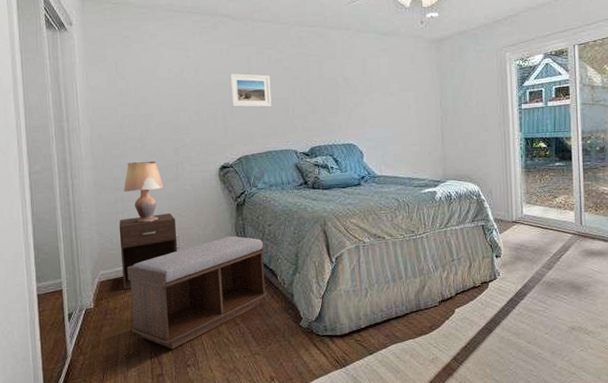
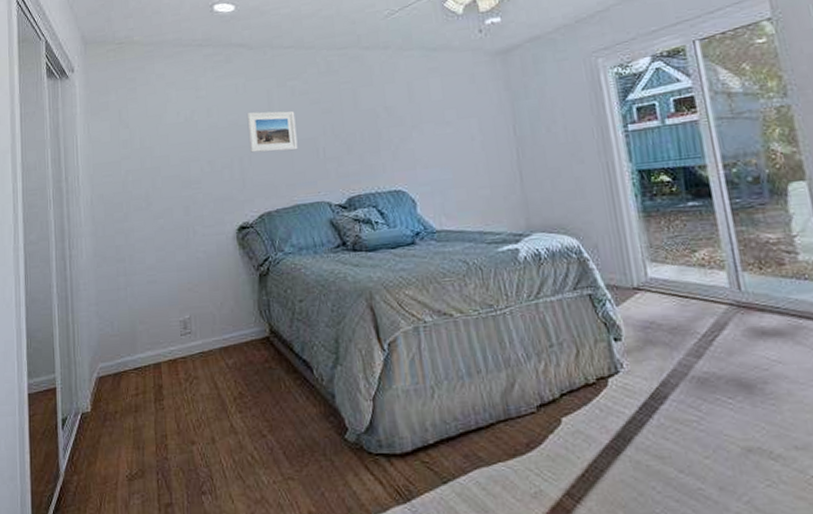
nightstand: present [119,213,178,290] -> none [121,288,190,388]
lamp: present [123,161,163,223] -> none [126,223,172,301]
bench: present [127,235,268,349] -> none [129,315,302,469]

